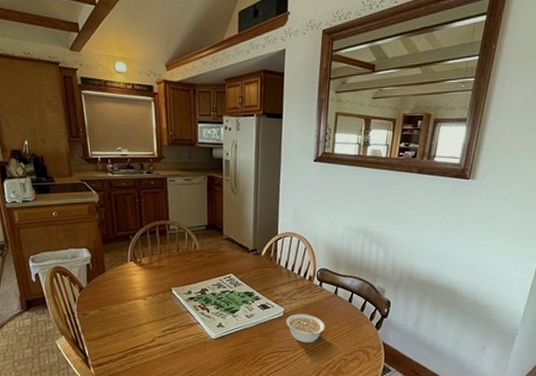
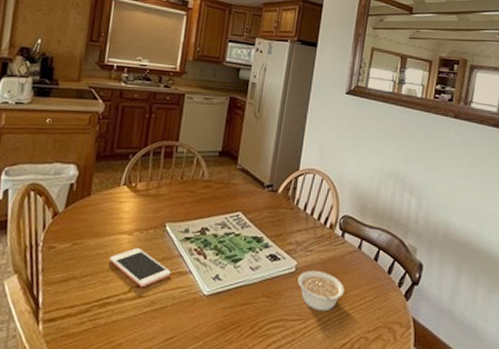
cell phone: none [132,308,183,338] -> present [110,247,171,288]

